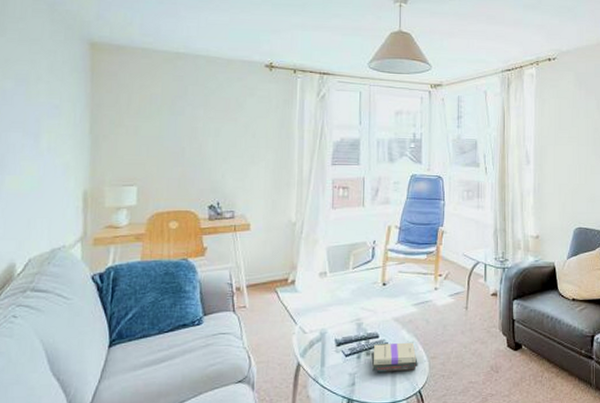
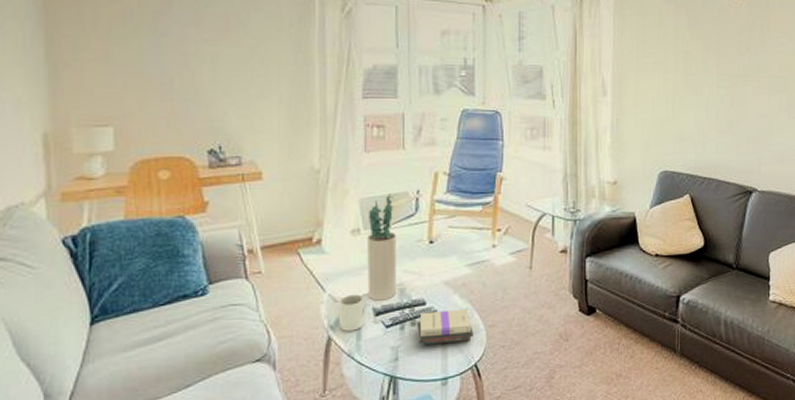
mug: none [306,327,329,359] -> present [338,294,366,332]
vase: none [331,243,356,334] -> present [367,194,396,302]

